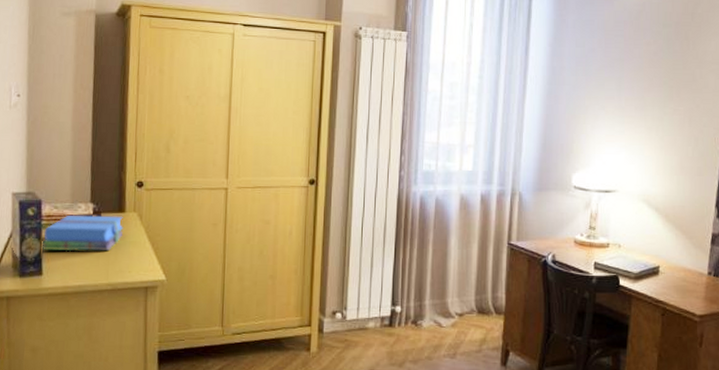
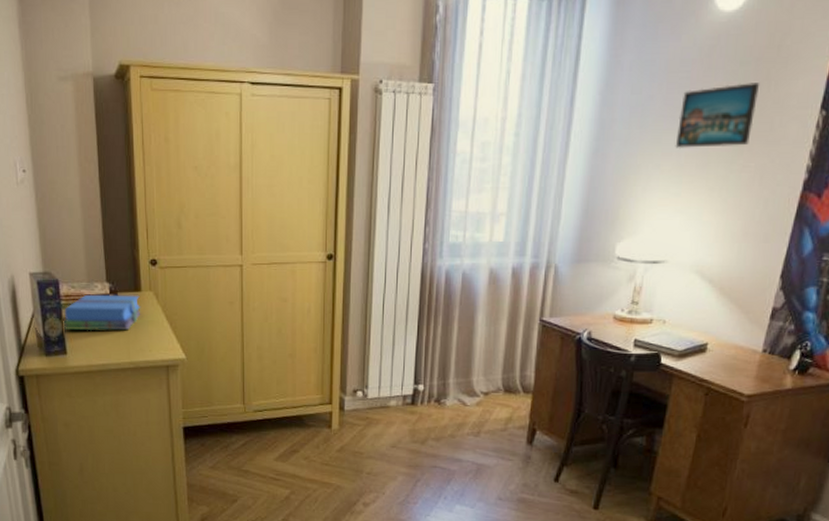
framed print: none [616,41,681,93] -> present [675,83,760,148]

